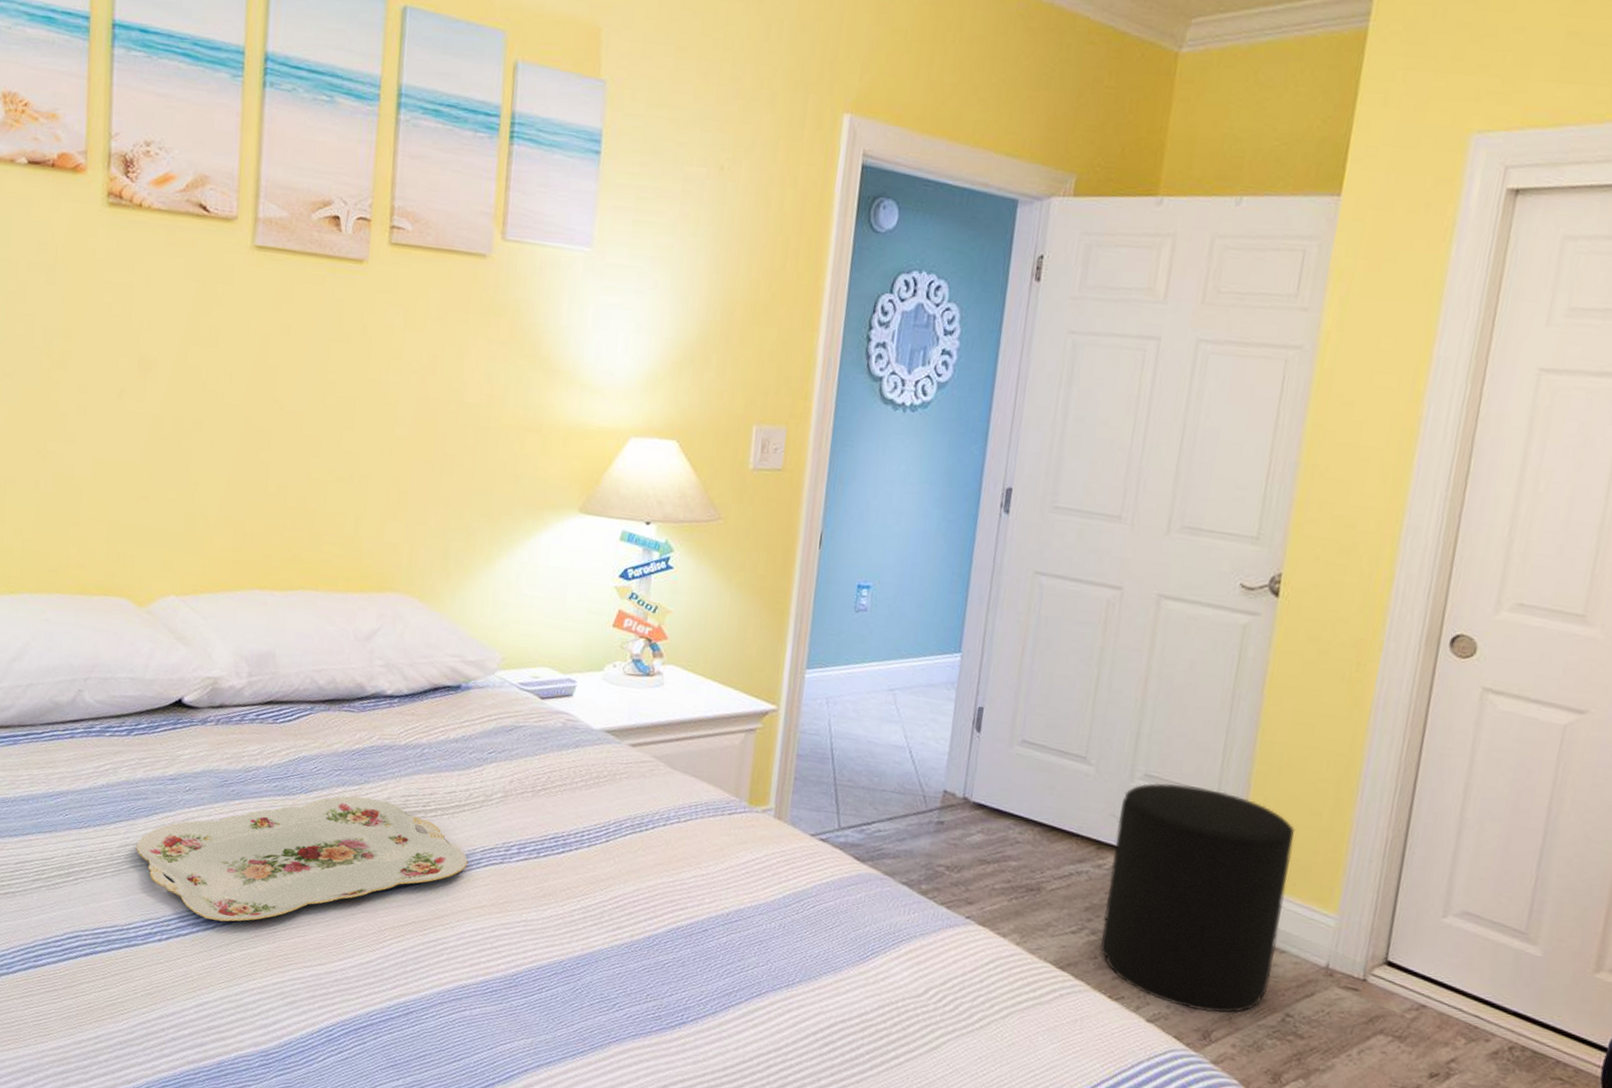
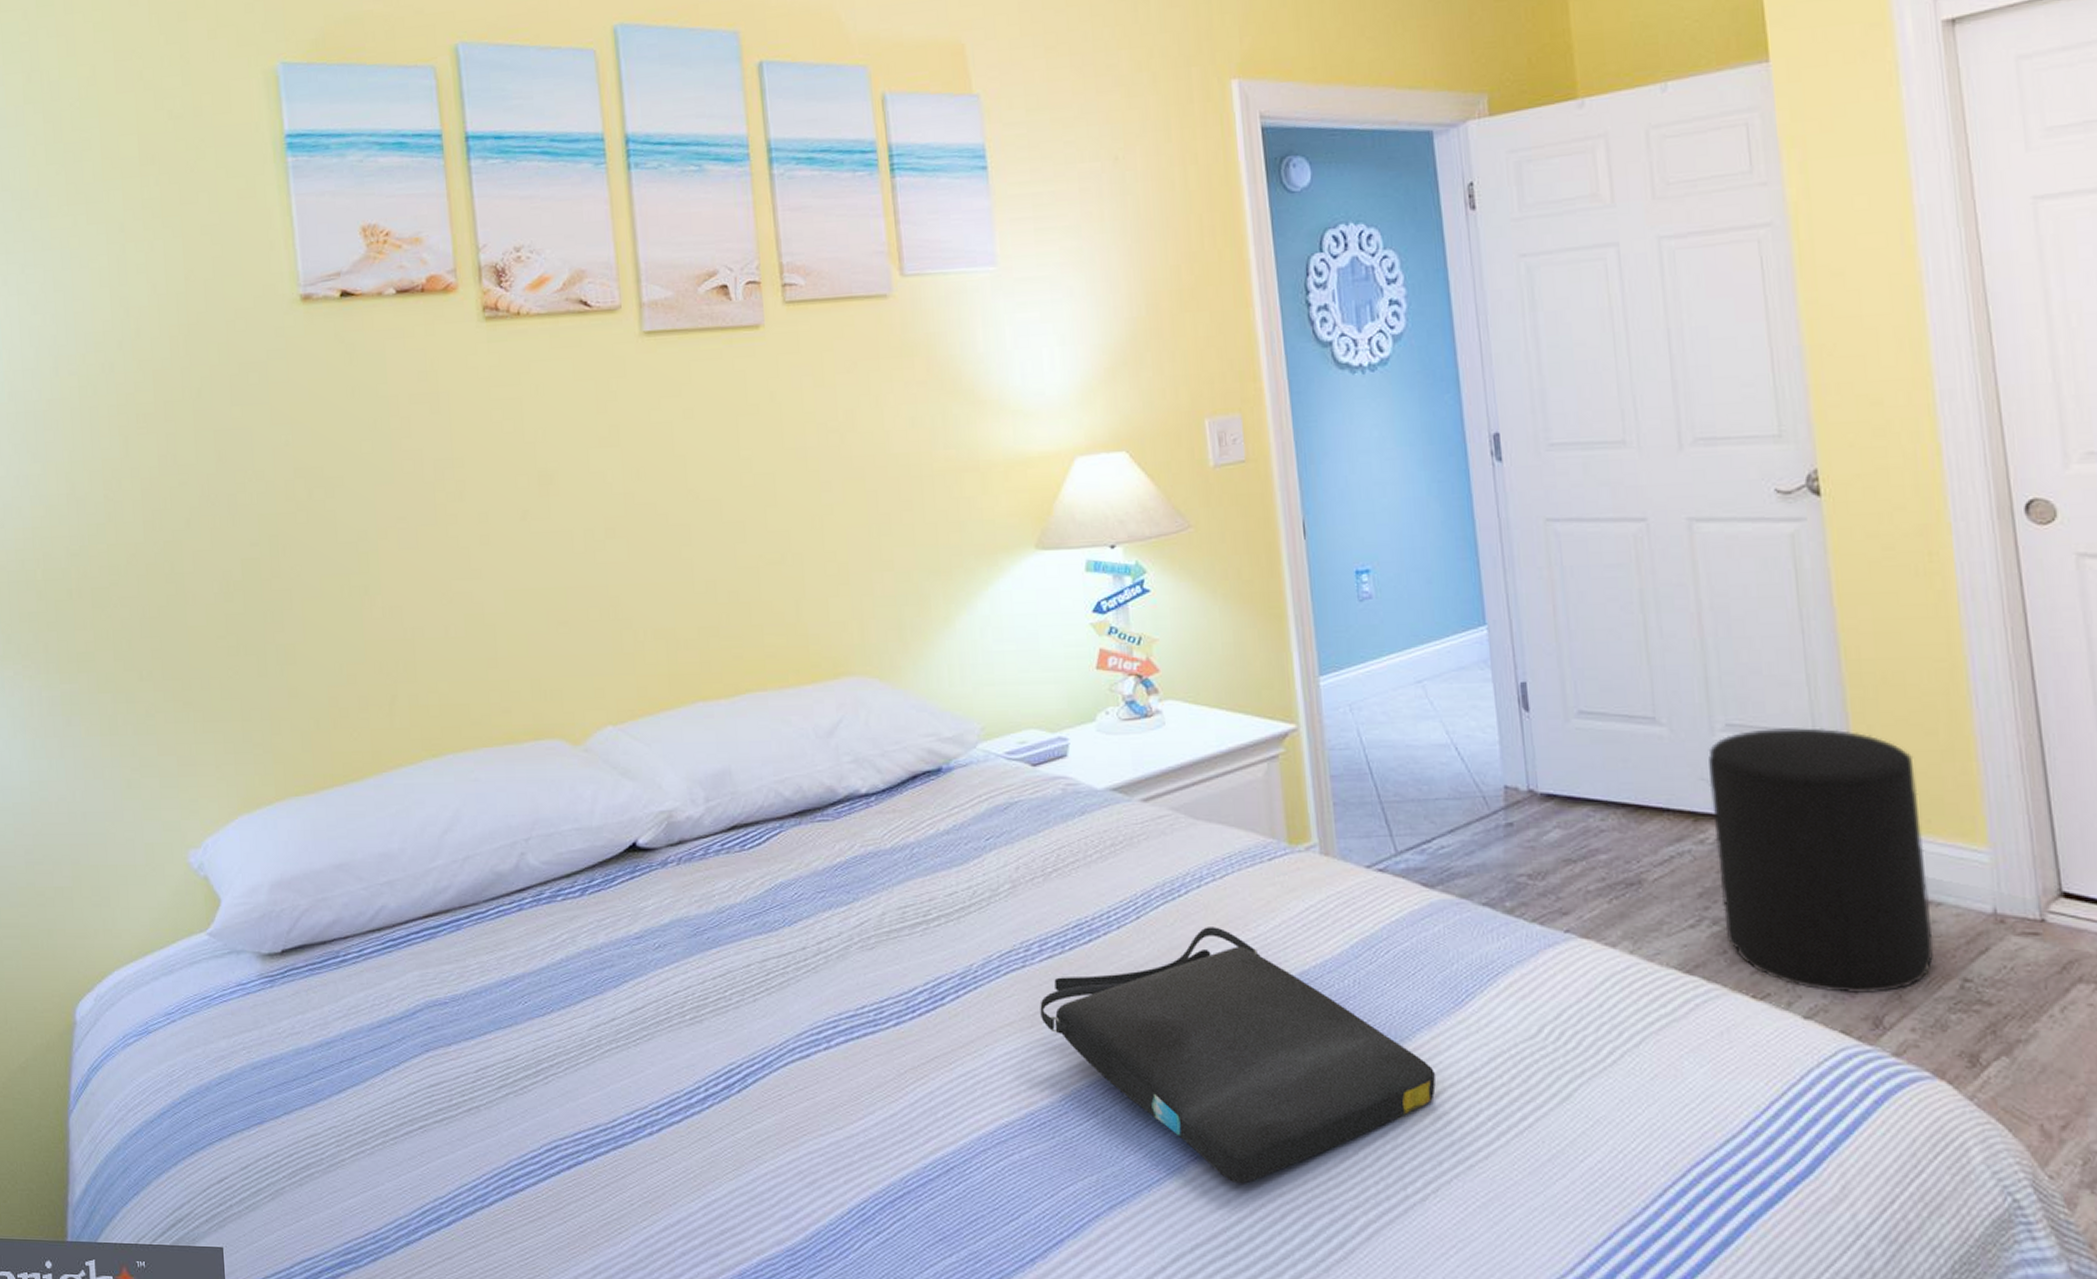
serving tray: present [136,795,468,922] -> none [608,917,985,1097]
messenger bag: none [508,859,832,1067] -> present [1040,927,1436,1184]

